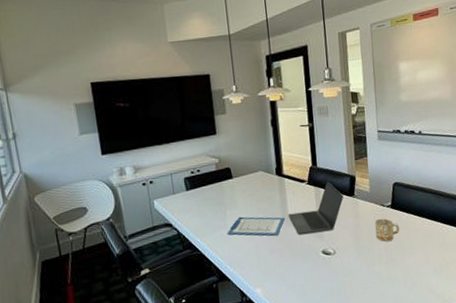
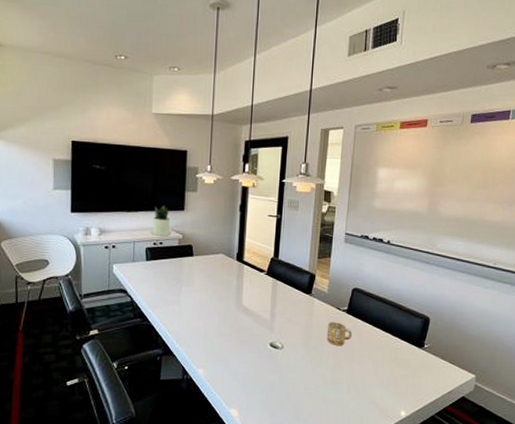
planter: none [185,132,206,165] -> present [150,205,171,237]
clipboard: present [227,216,285,236] -> none [179,295,238,321]
laptop: present [288,182,344,235] -> none [241,276,301,325]

